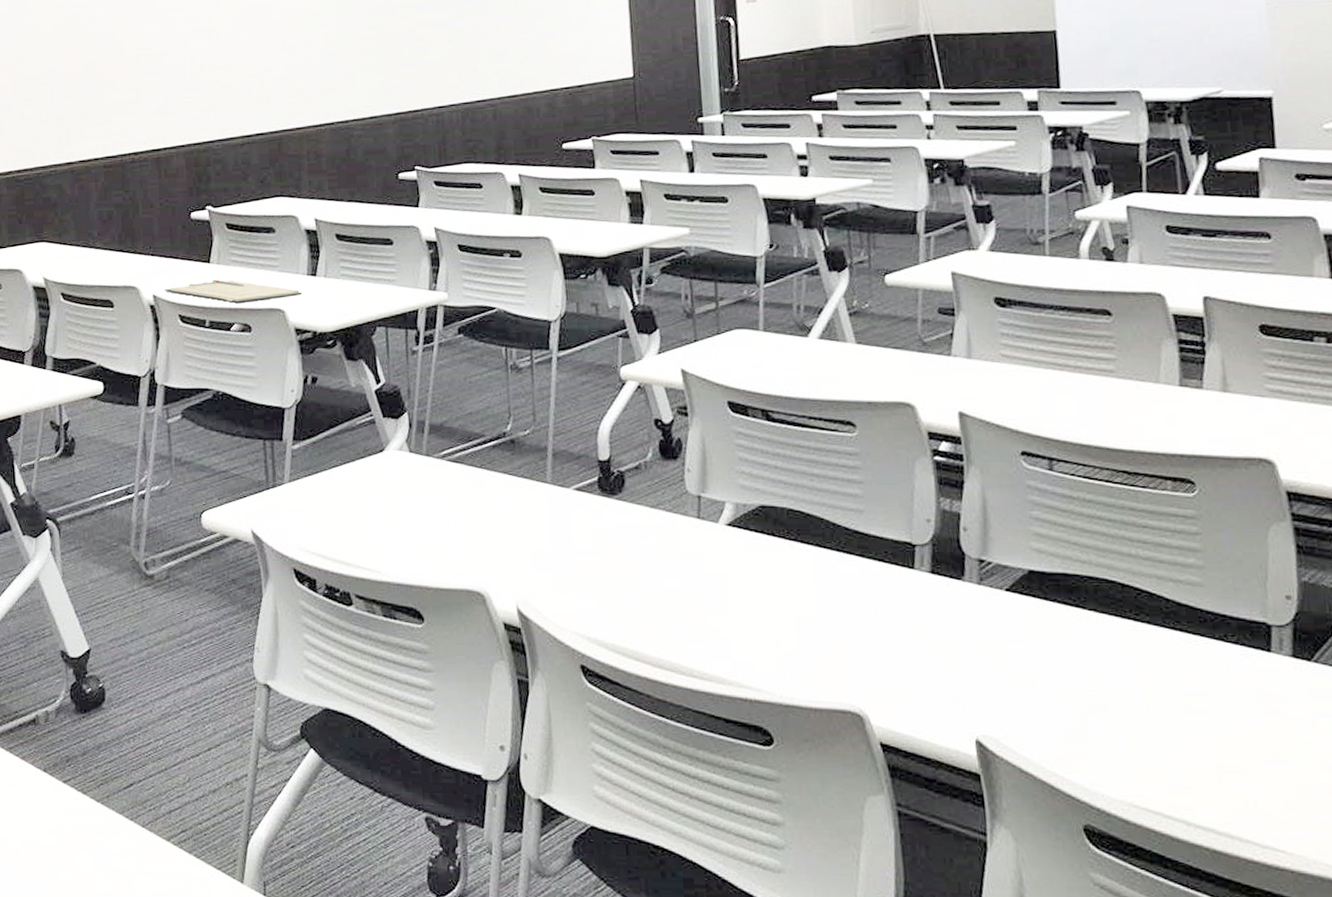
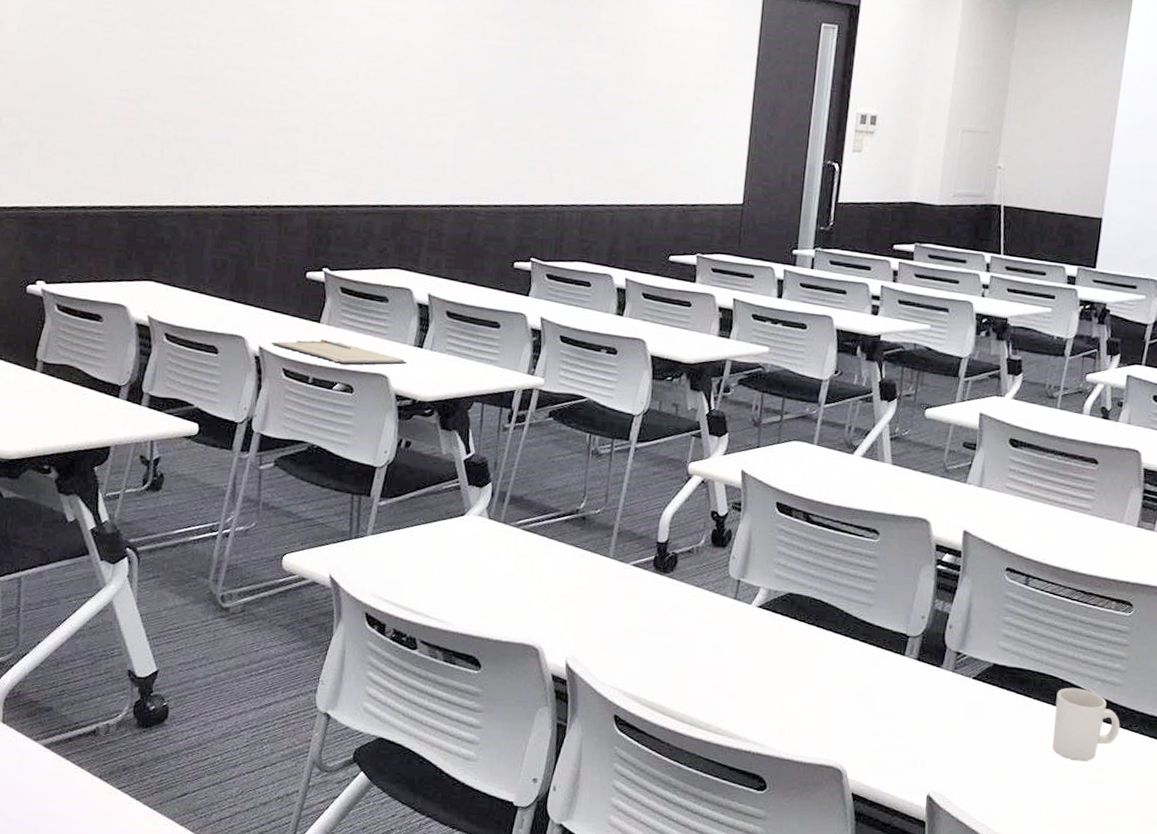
mug: none [1118,592,1213,685] -> present [1052,687,1121,761]

